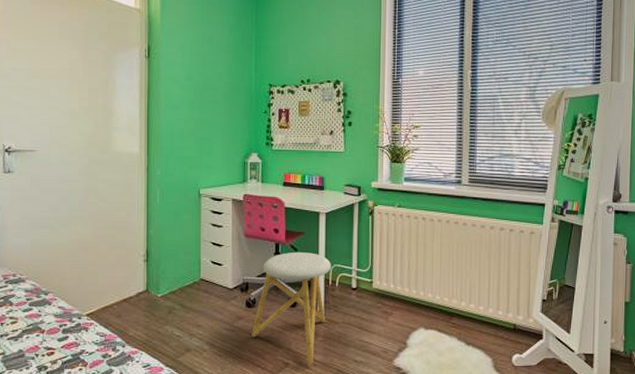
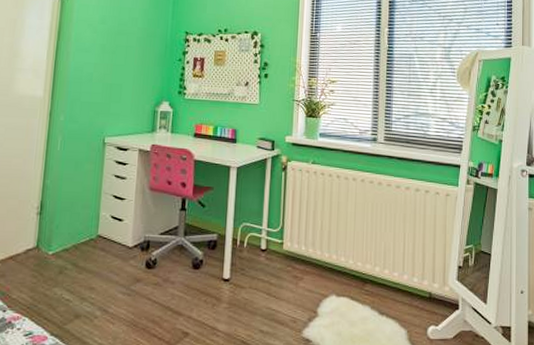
stool: present [251,251,332,366] -> none [149,208,241,337]

